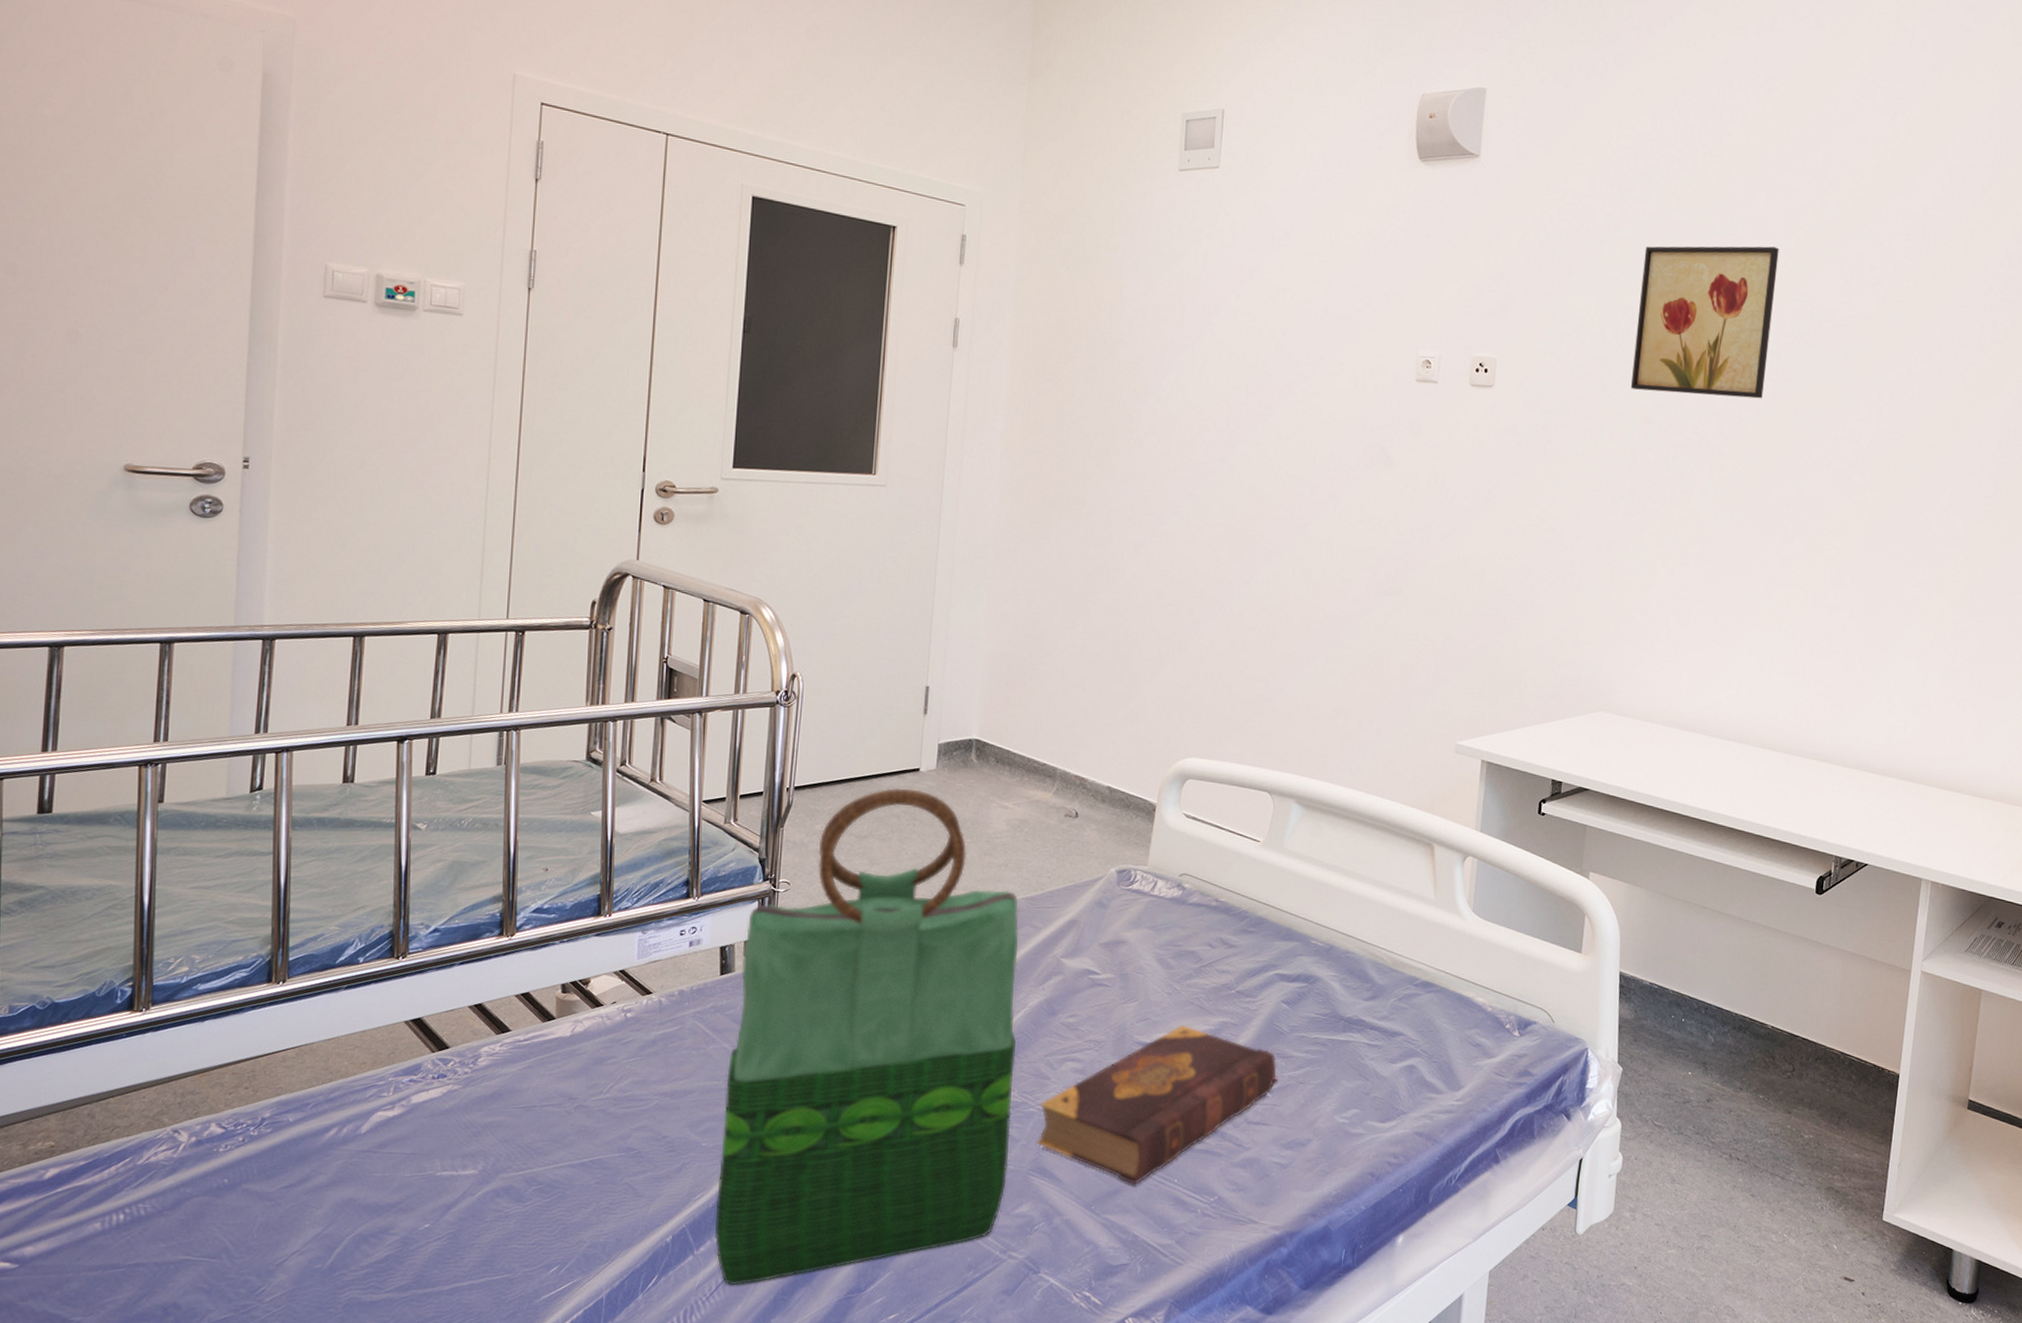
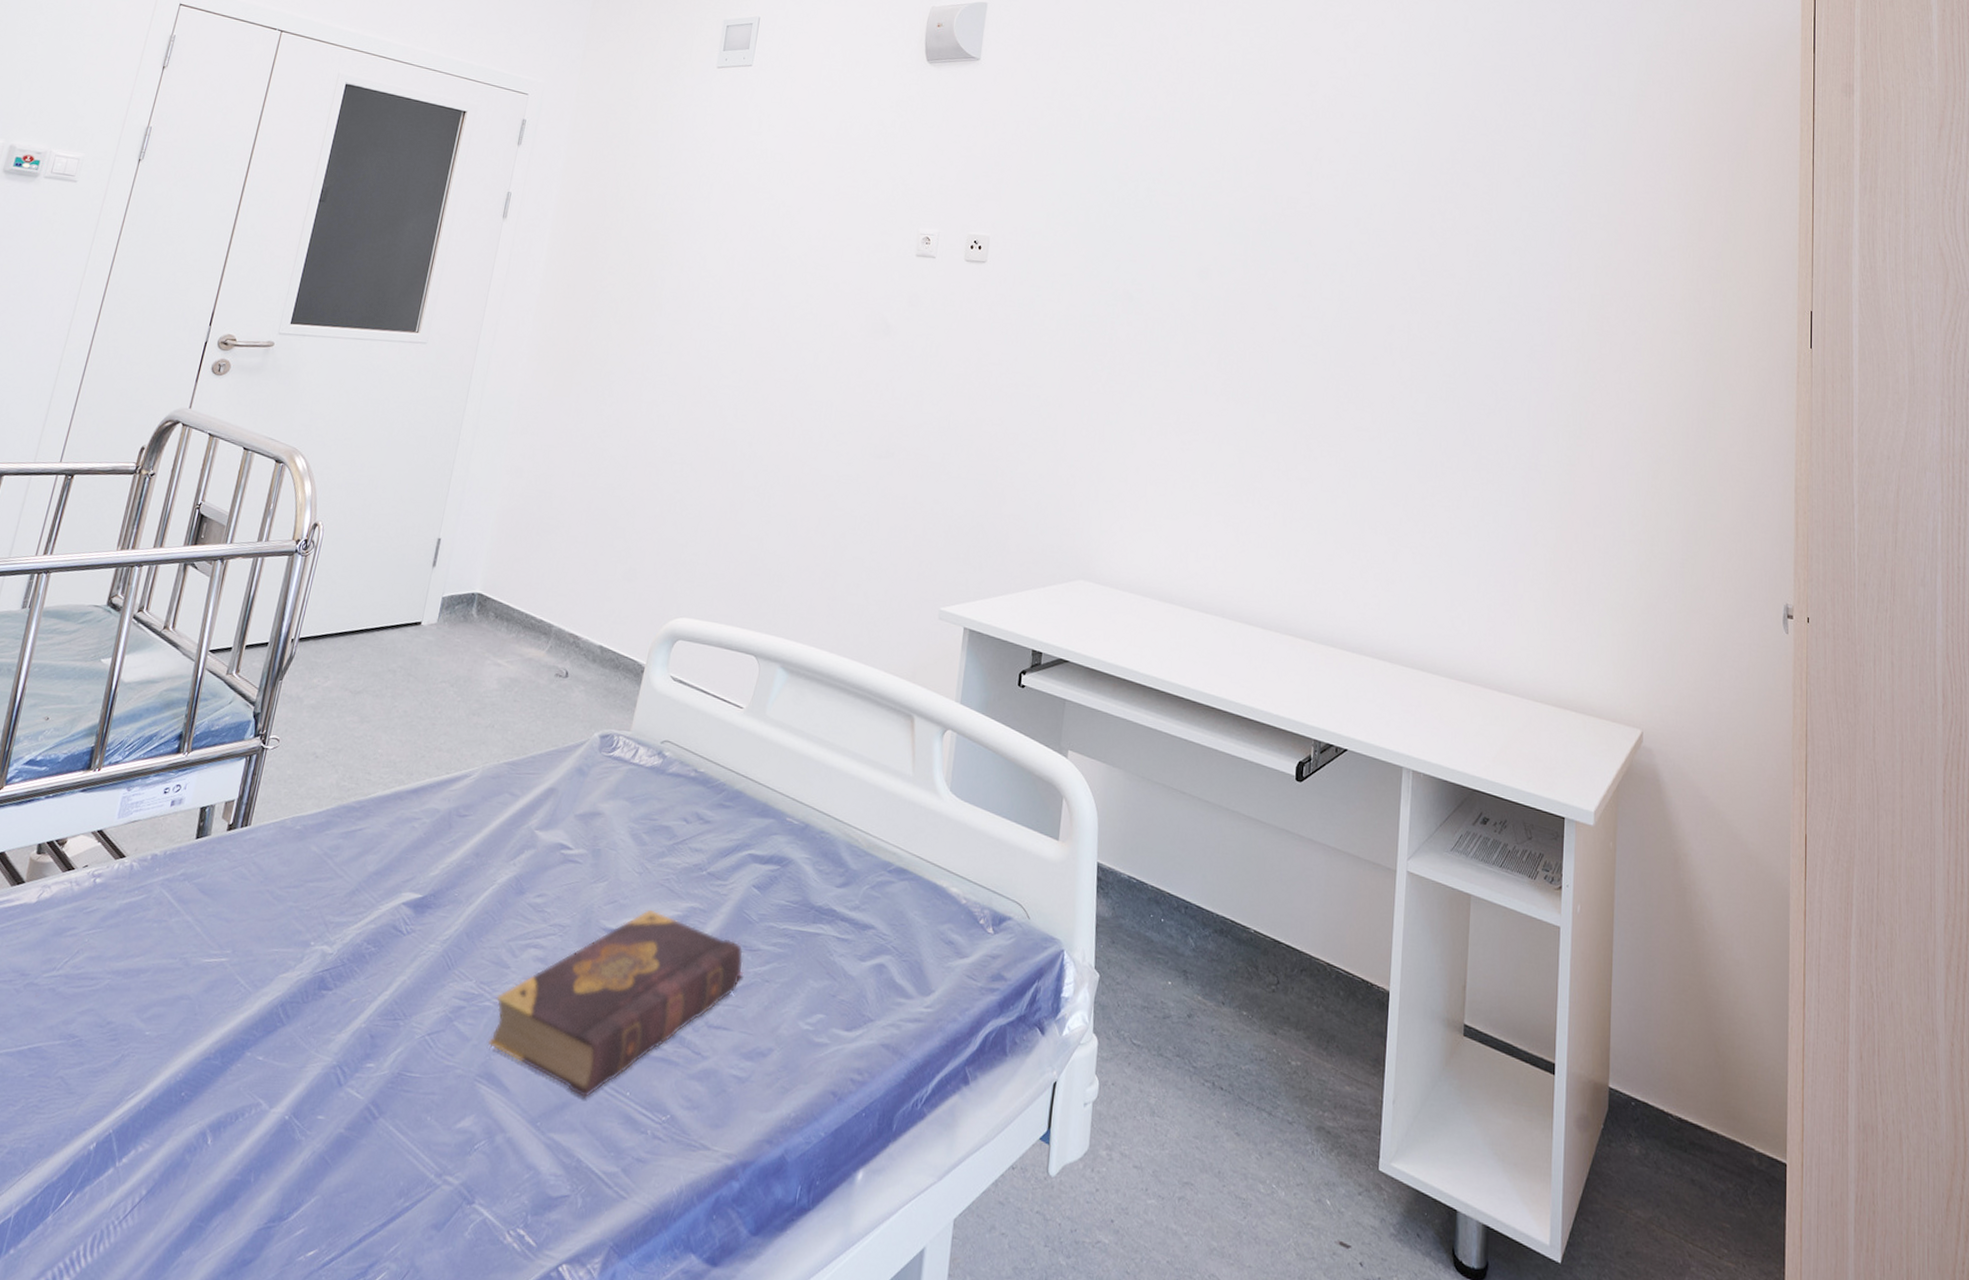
tote bag: present [715,787,1019,1286] -> none [137,641,501,1207]
wall art: present [1631,246,1779,399] -> none [1112,139,1246,278]

